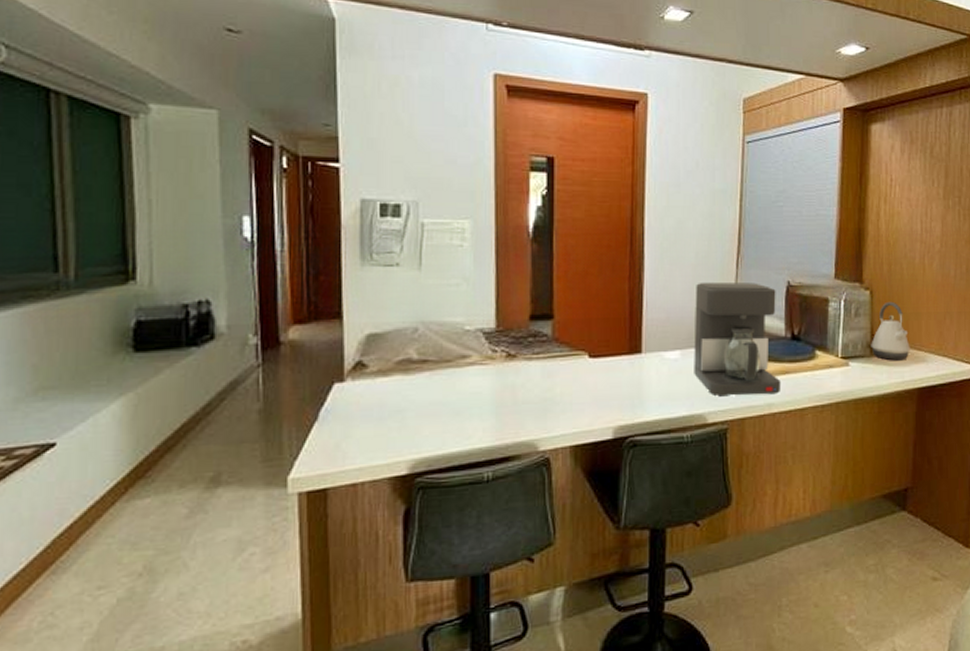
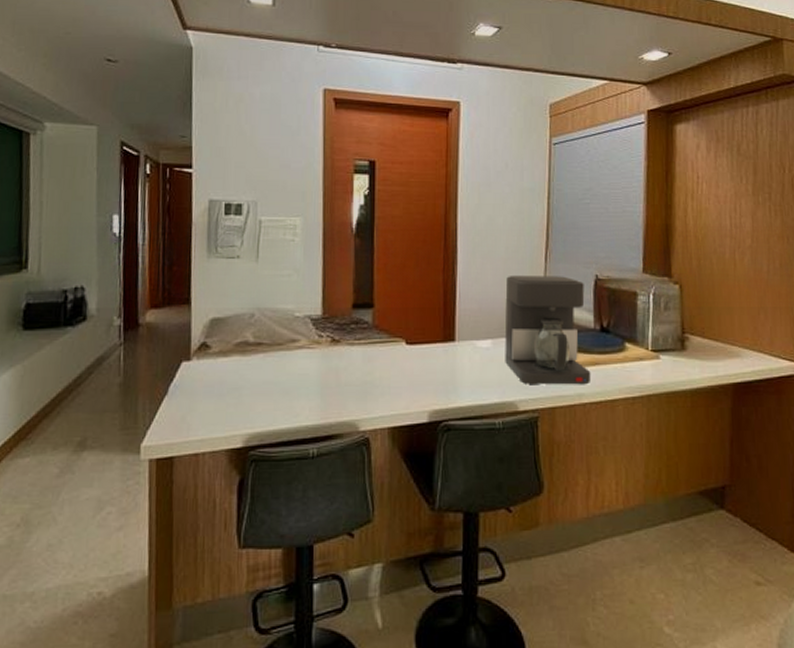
kettle: present [871,301,910,361] -> none [682,296,723,355]

